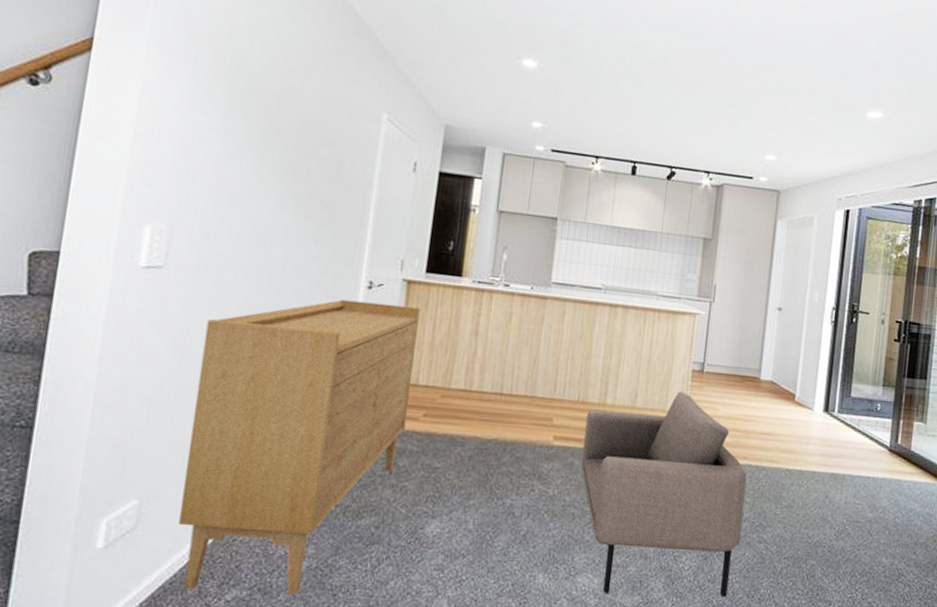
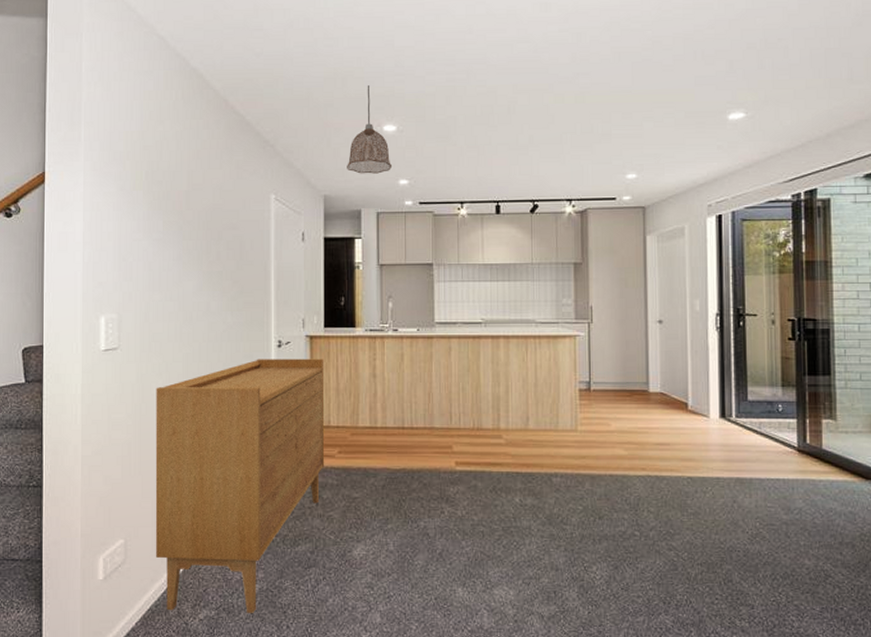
pendant lamp: none [476,12,528,111] -> present [347,85,393,174]
armchair: present [580,391,747,598] -> none [483,411,649,604]

